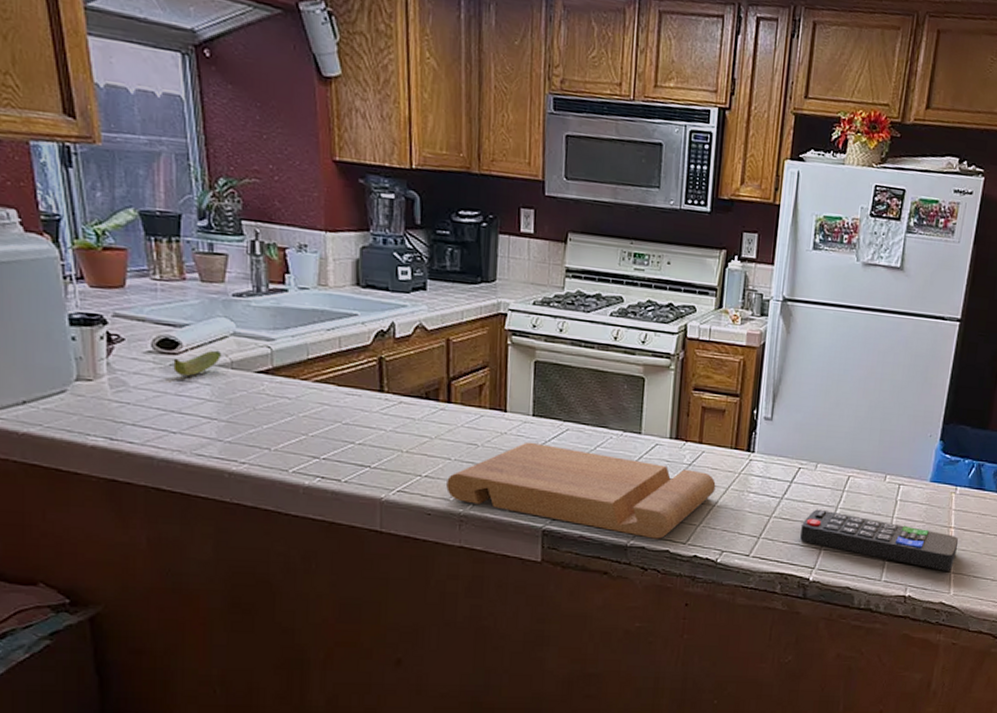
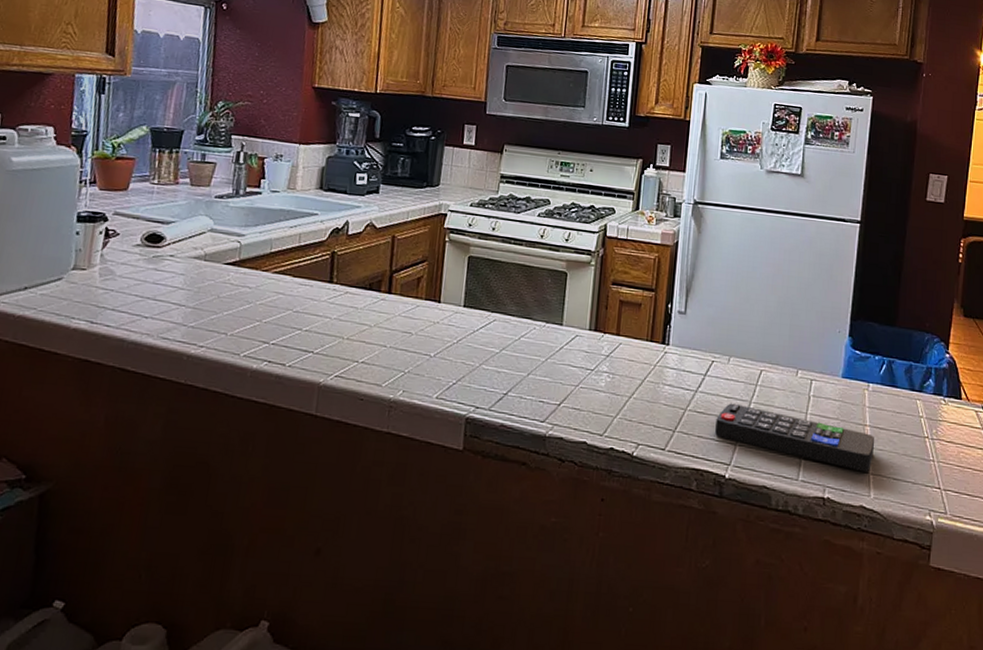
banana: present [173,350,222,376] -> none [155,244,199,267]
cutting board: present [446,442,716,539] -> none [380,331,632,430]

